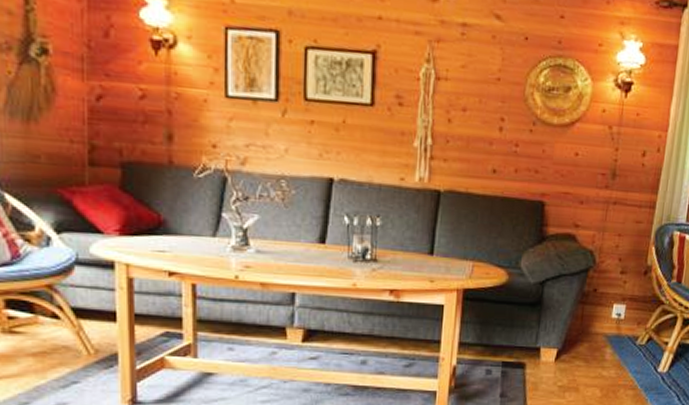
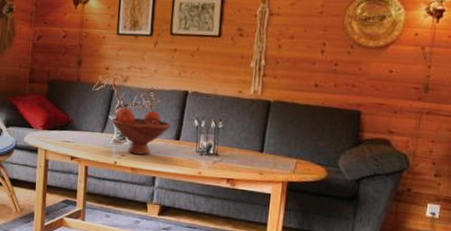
fruit bowl: none [227,200,313,265] -> present [112,107,171,155]

